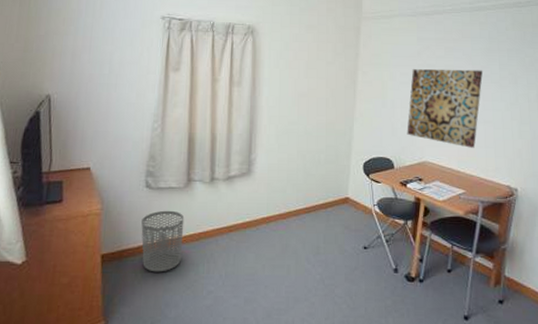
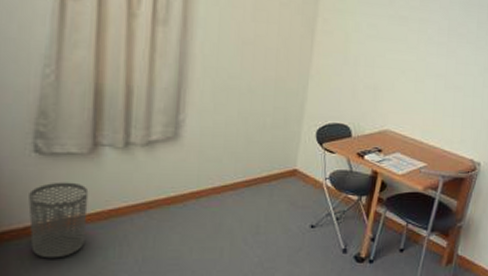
wall art: present [407,69,483,148] -> none [369,20,459,117]

